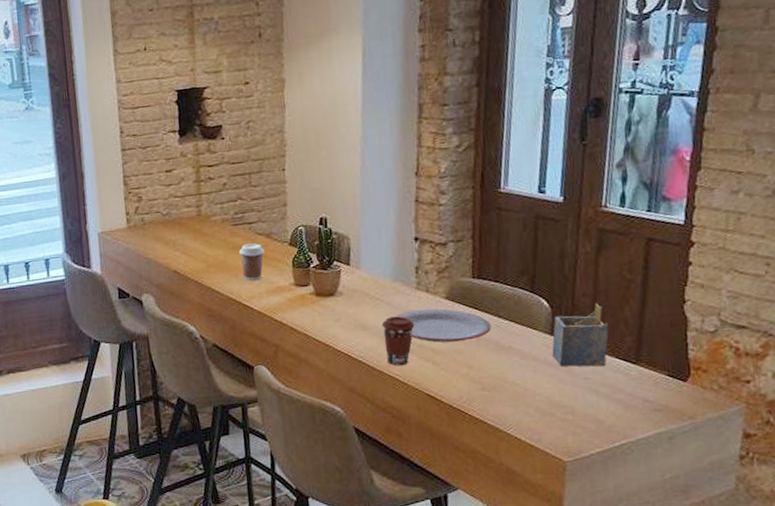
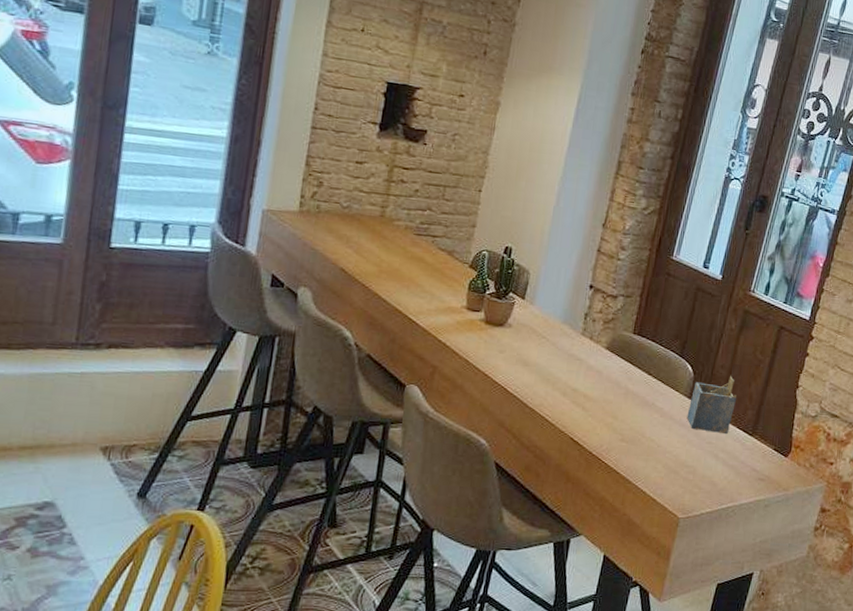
coffee cup: present [239,243,265,280] -> none [415,257,443,296]
coffee cup: present [381,316,415,366] -> none [541,357,574,407]
plate: present [395,308,491,343] -> none [557,354,641,392]

